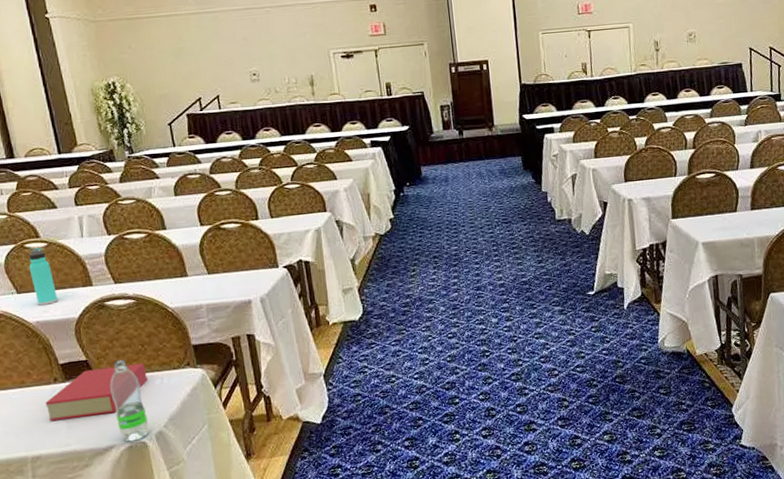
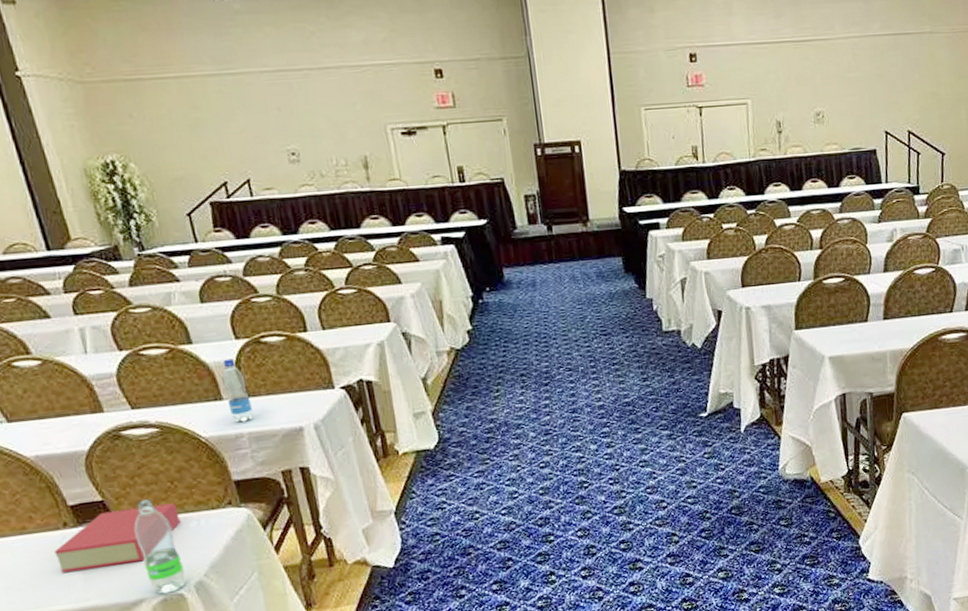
thermos bottle: present [28,247,59,306] -> none [18,365,62,437]
bottle: none [188,242,212,296] -> present [222,358,254,423]

